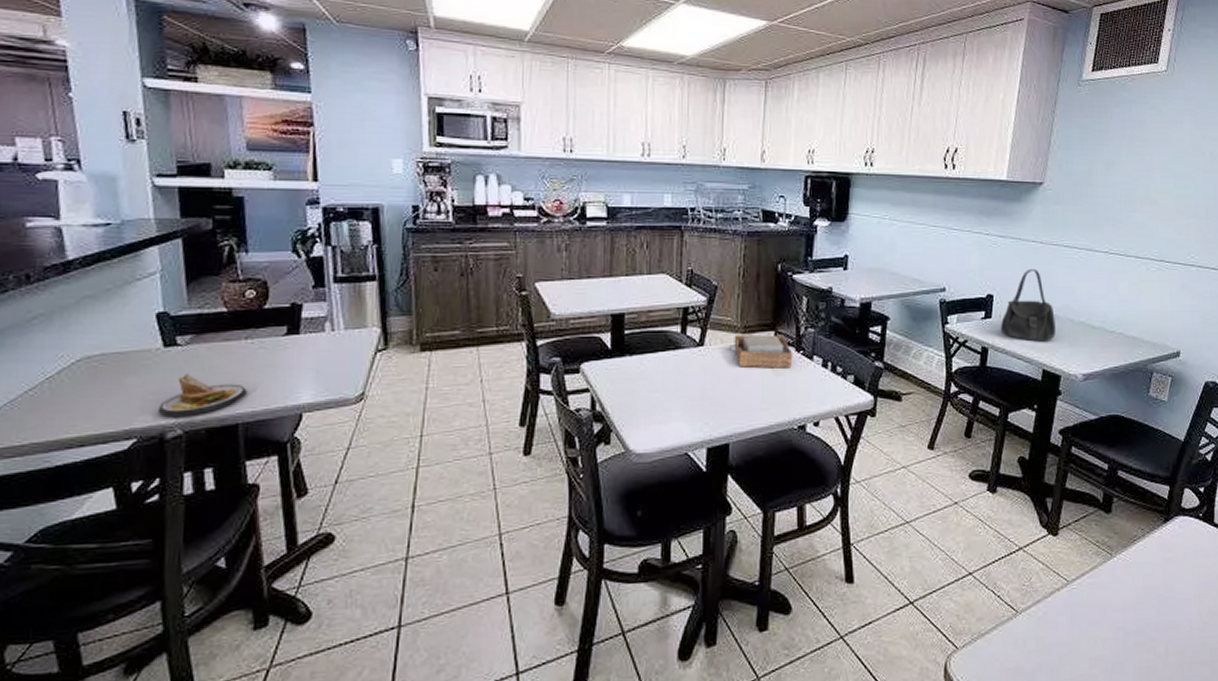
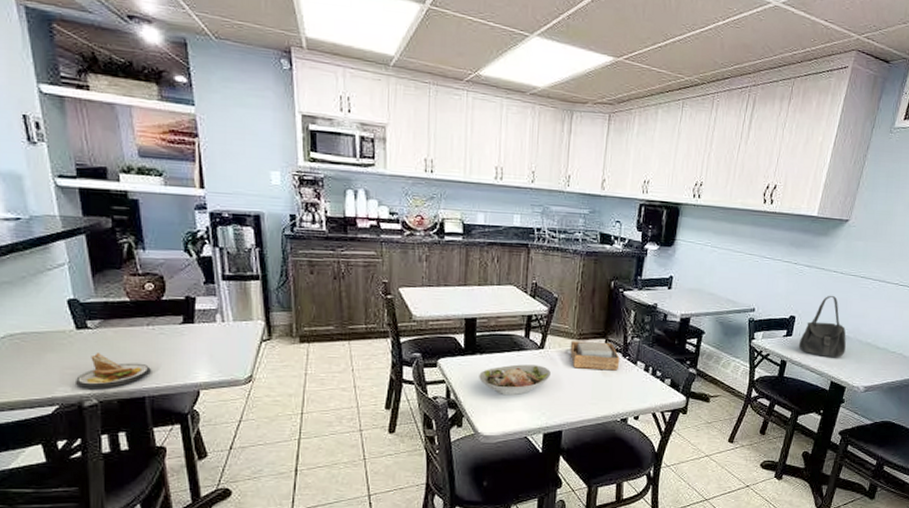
salad: none [629,365,712,404] -> present [479,364,551,396]

